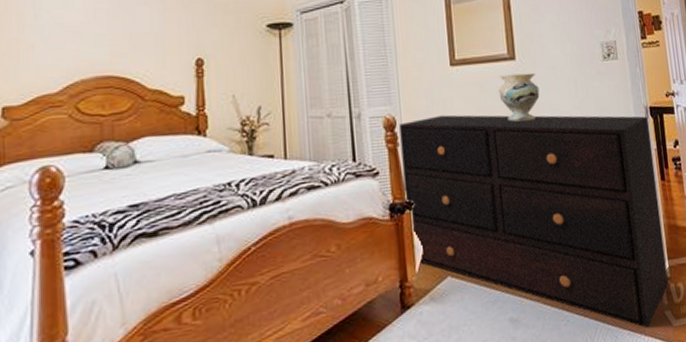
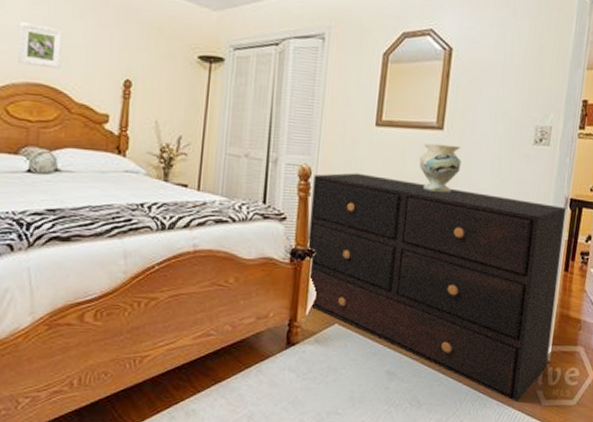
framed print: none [84,17,130,59] -> present [18,22,63,69]

